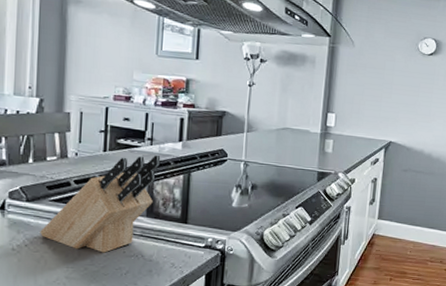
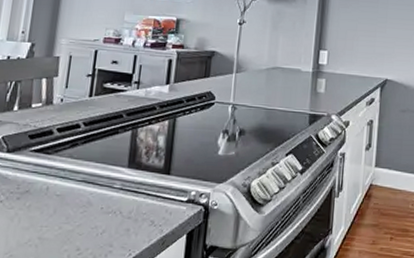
knife block: present [40,154,161,253] -> none [17,99,147,209]

